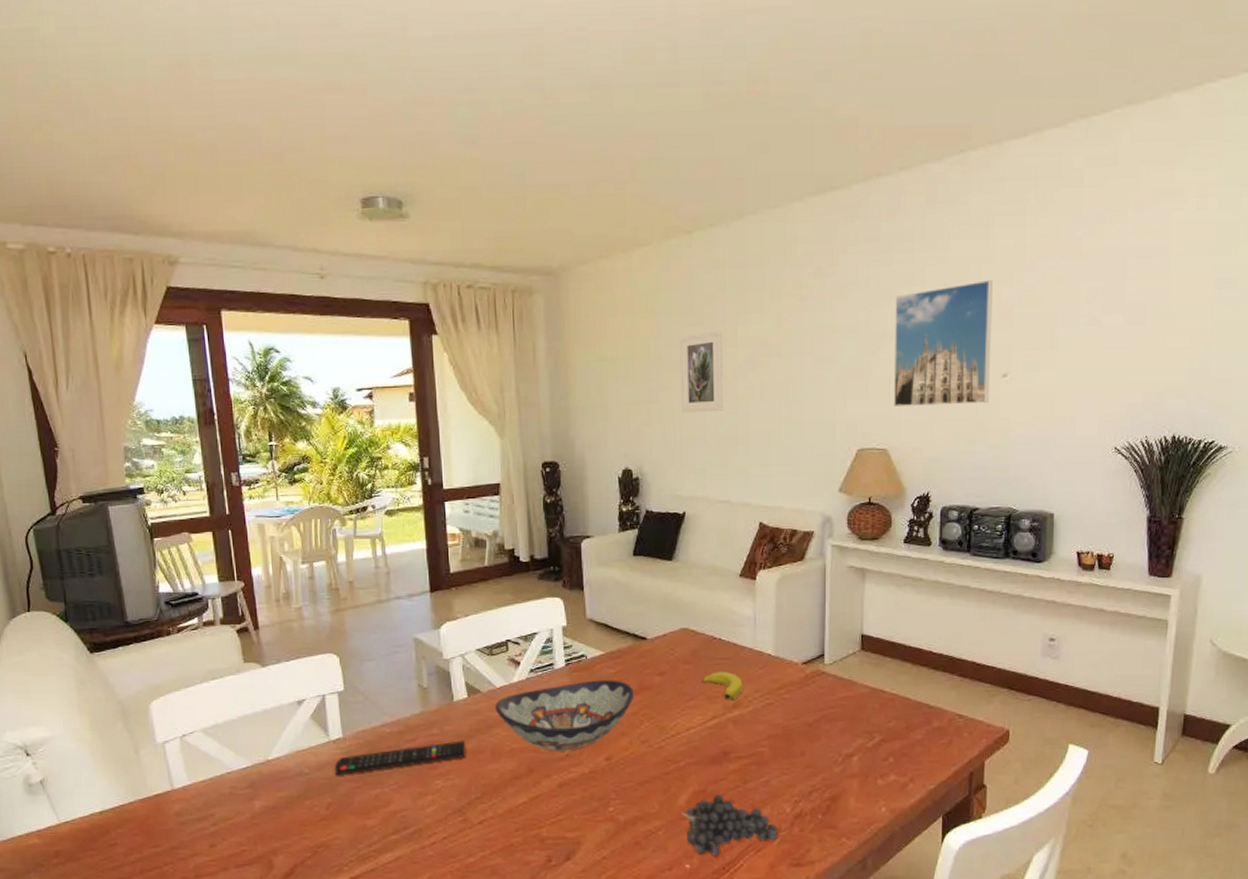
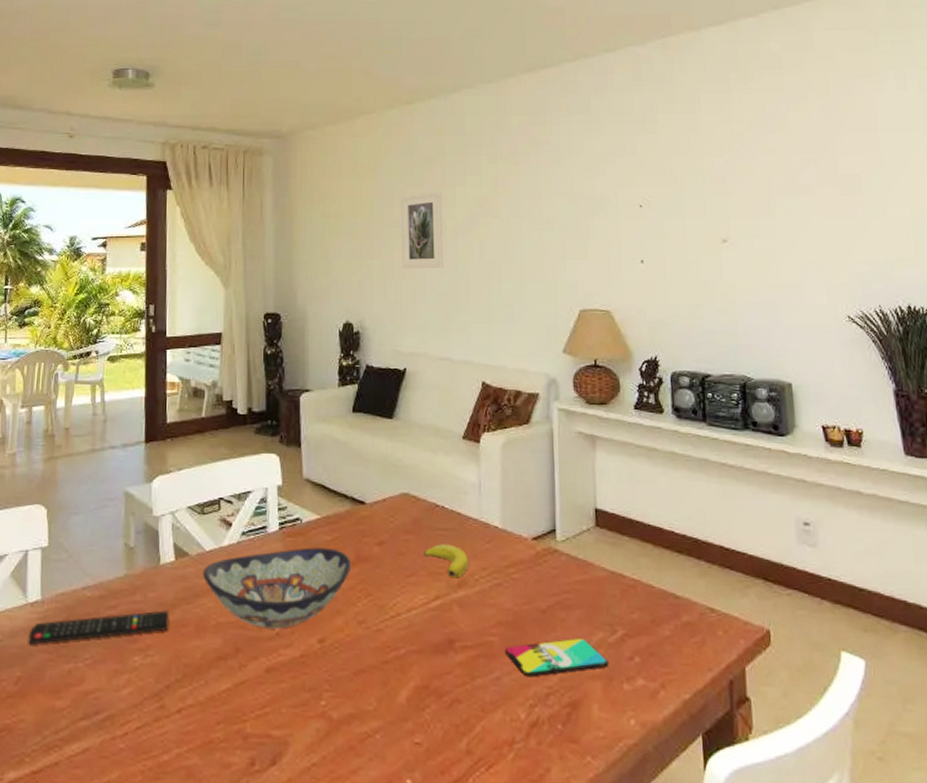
fruit: present [681,794,778,856] -> none [401,691,512,771]
smartphone: none [775,746,866,779] -> present [505,639,609,677]
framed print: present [893,280,993,406] -> none [609,151,711,268]

